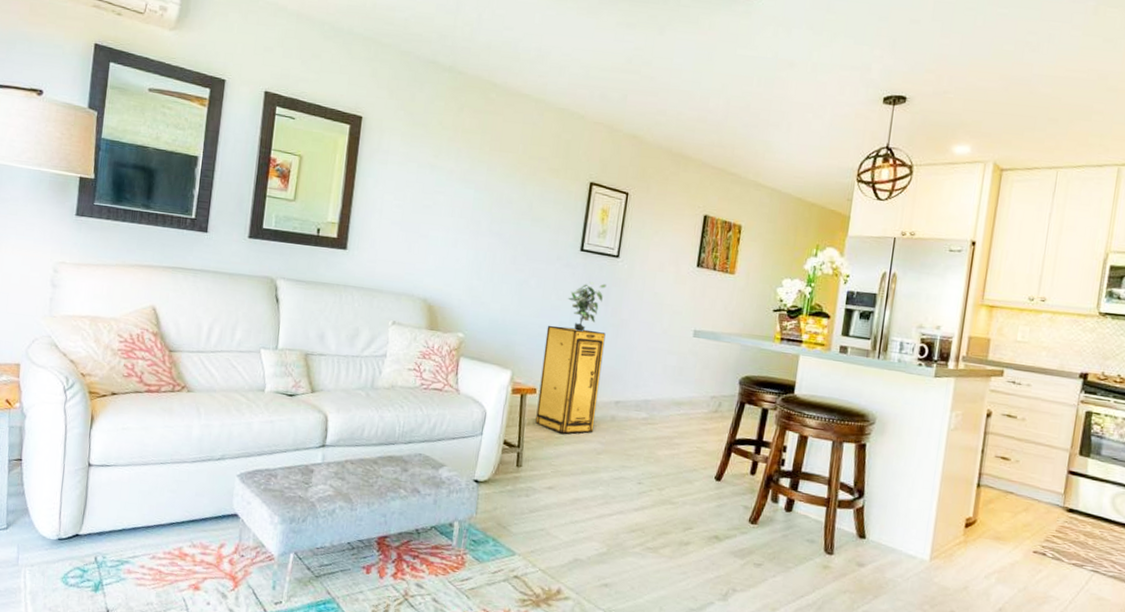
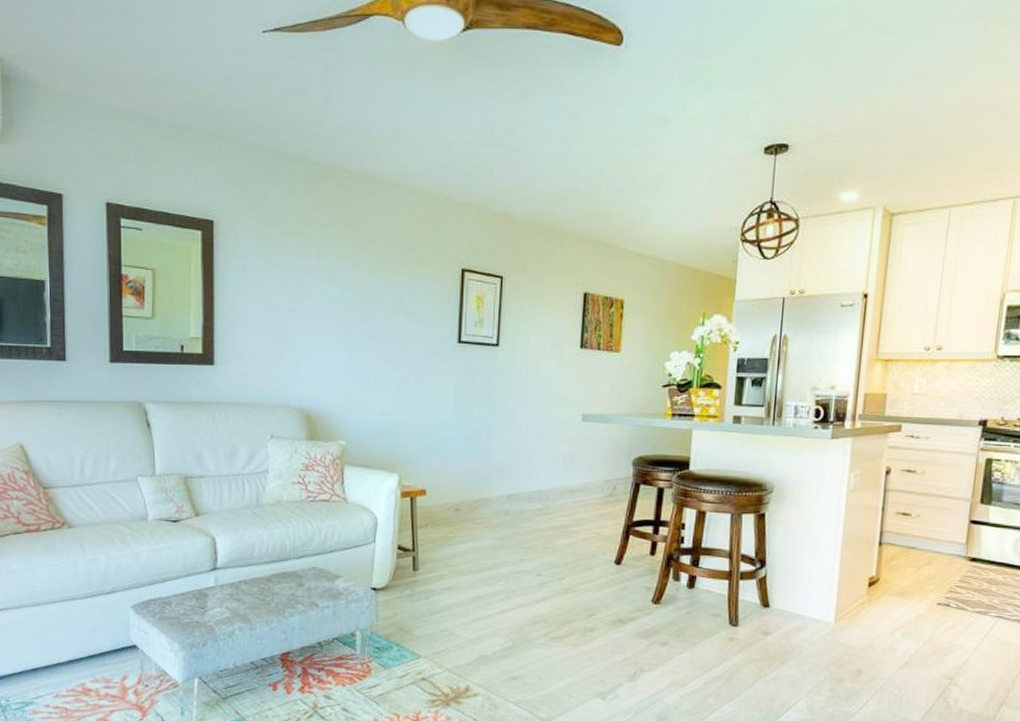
storage cabinet: present [535,325,606,434] -> none [428,423,492,533]
potted plant: present [568,282,607,331] -> none [450,374,488,427]

